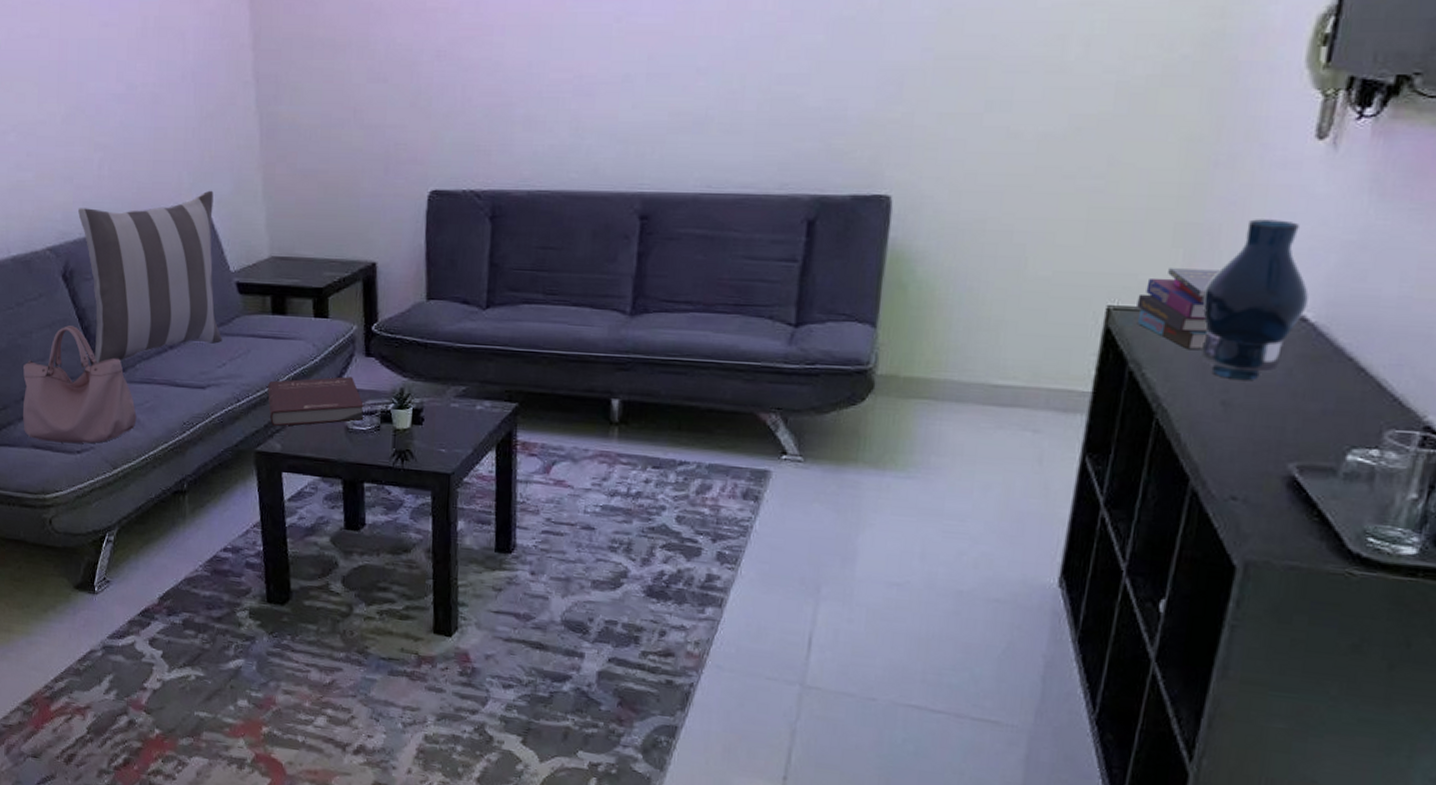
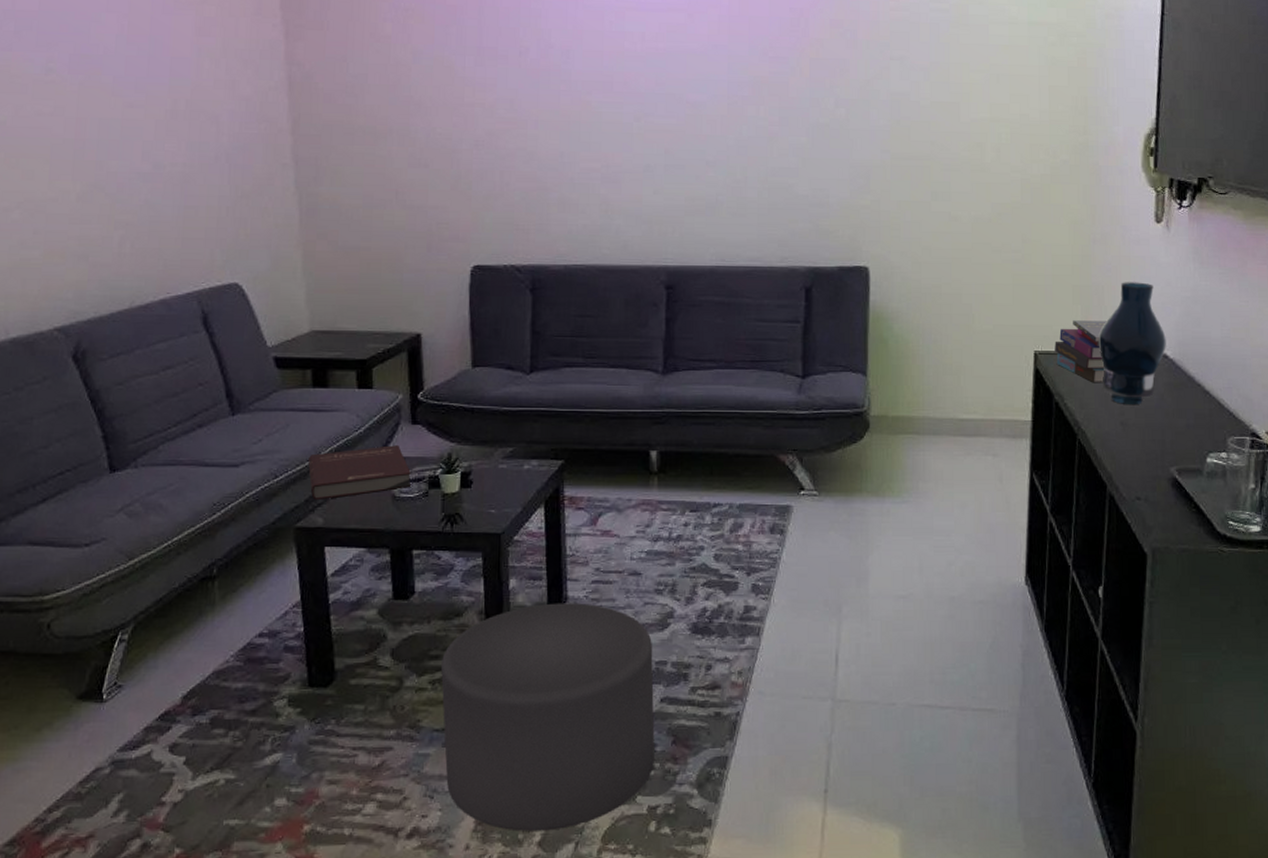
handbag: present [22,325,137,444] -> none [17,409,159,536]
pillow: present [78,190,222,364] -> none [94,267,258,448]
pouf: none [388,549,603,770] -> present [441,603,655,831]

